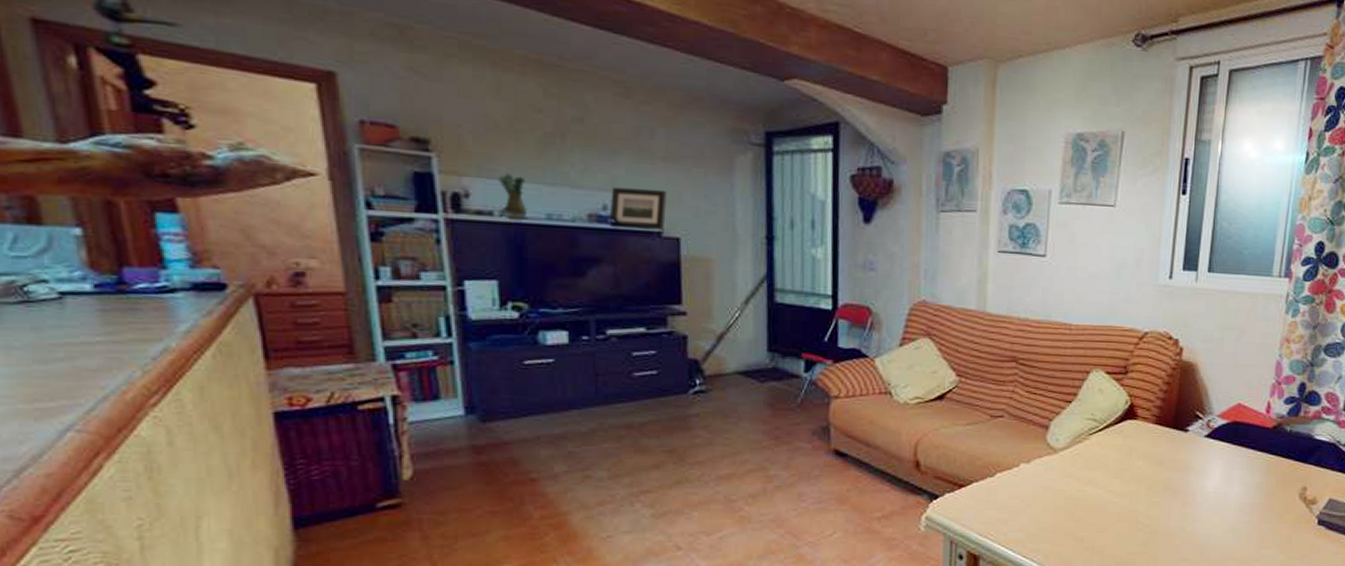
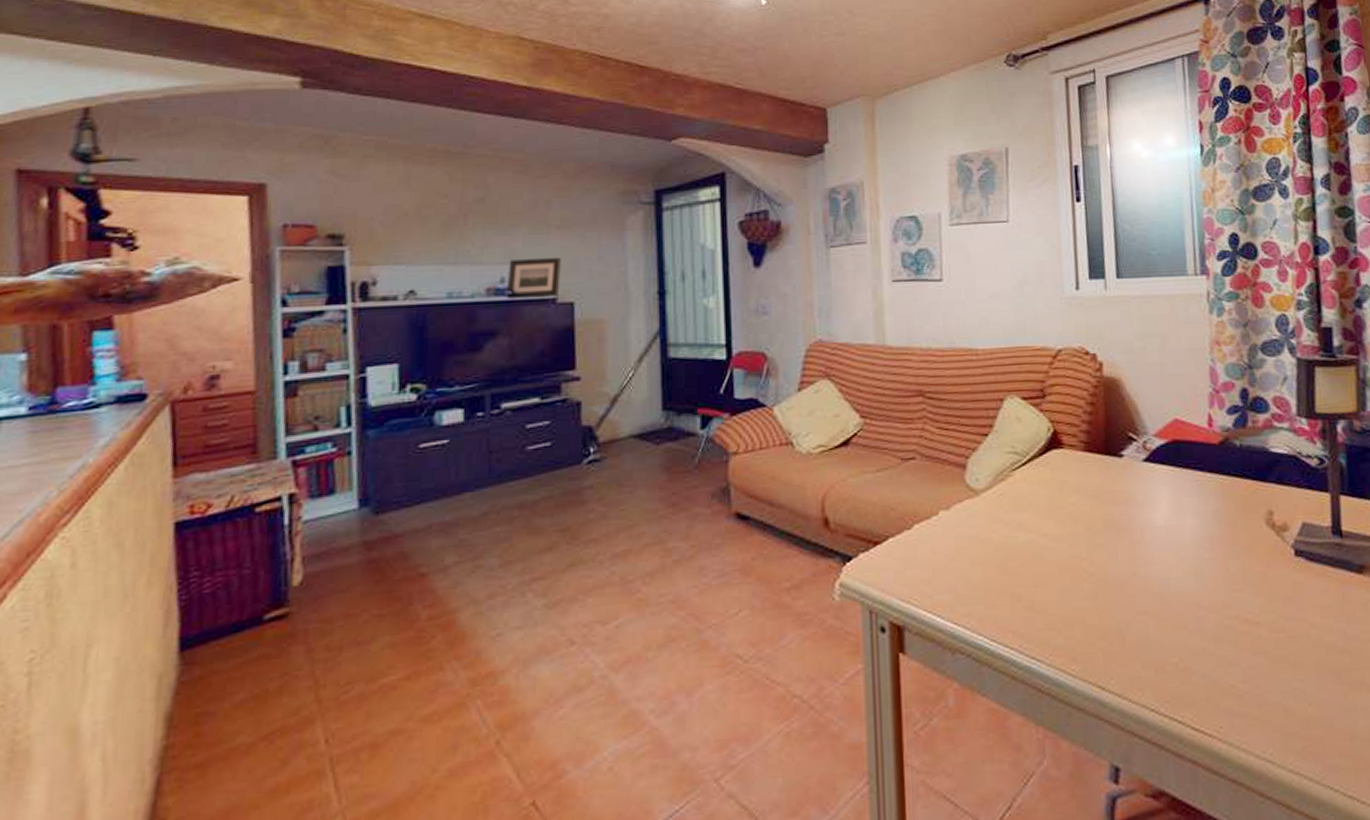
vase: present [499,172,527,221] -> none [404,257,429,303]

